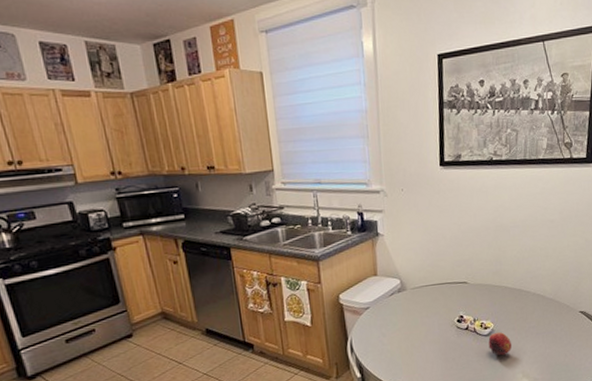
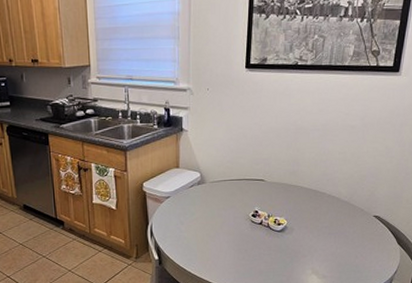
fruit: present [488,331,512,356] -> none [281,228,303,252]

